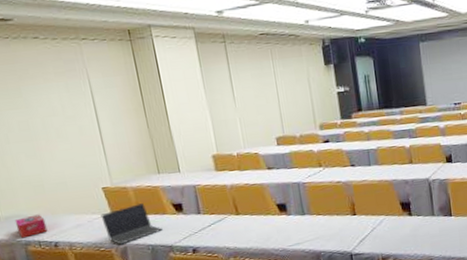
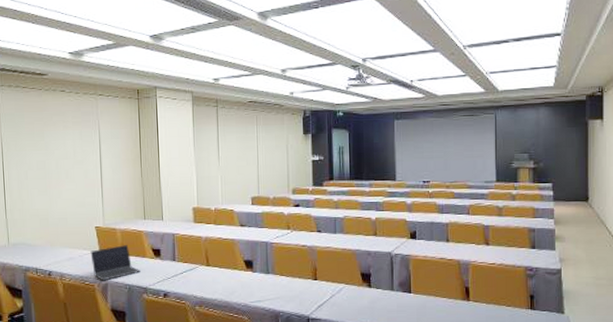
tissue box: present [14,214,48,239] -> none [20,244,45,264]

